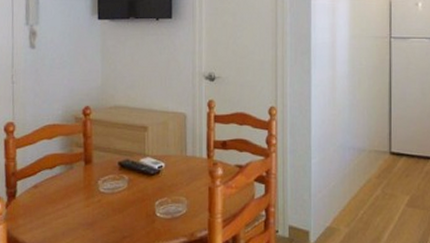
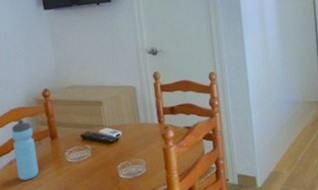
water bottle: none [41,137,66,208] -> present [11,119,39,181]

